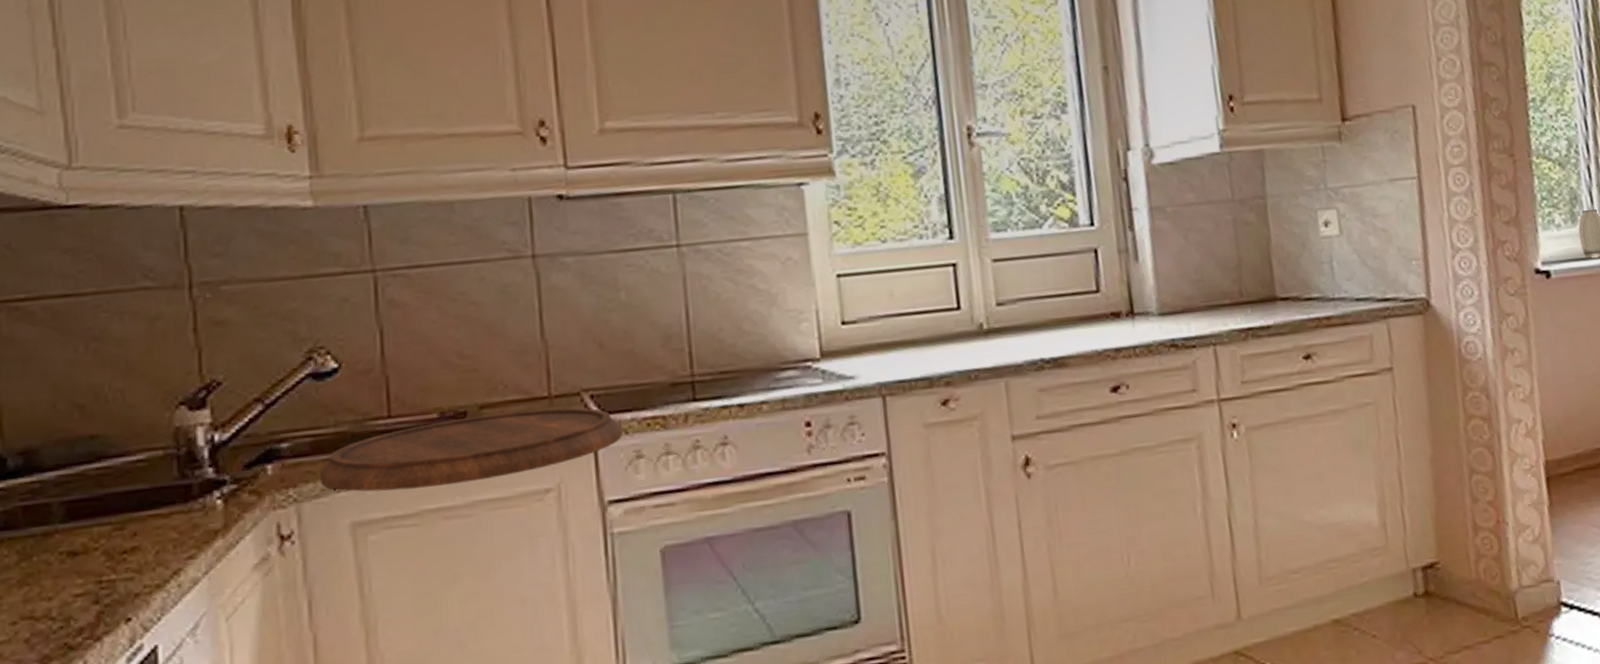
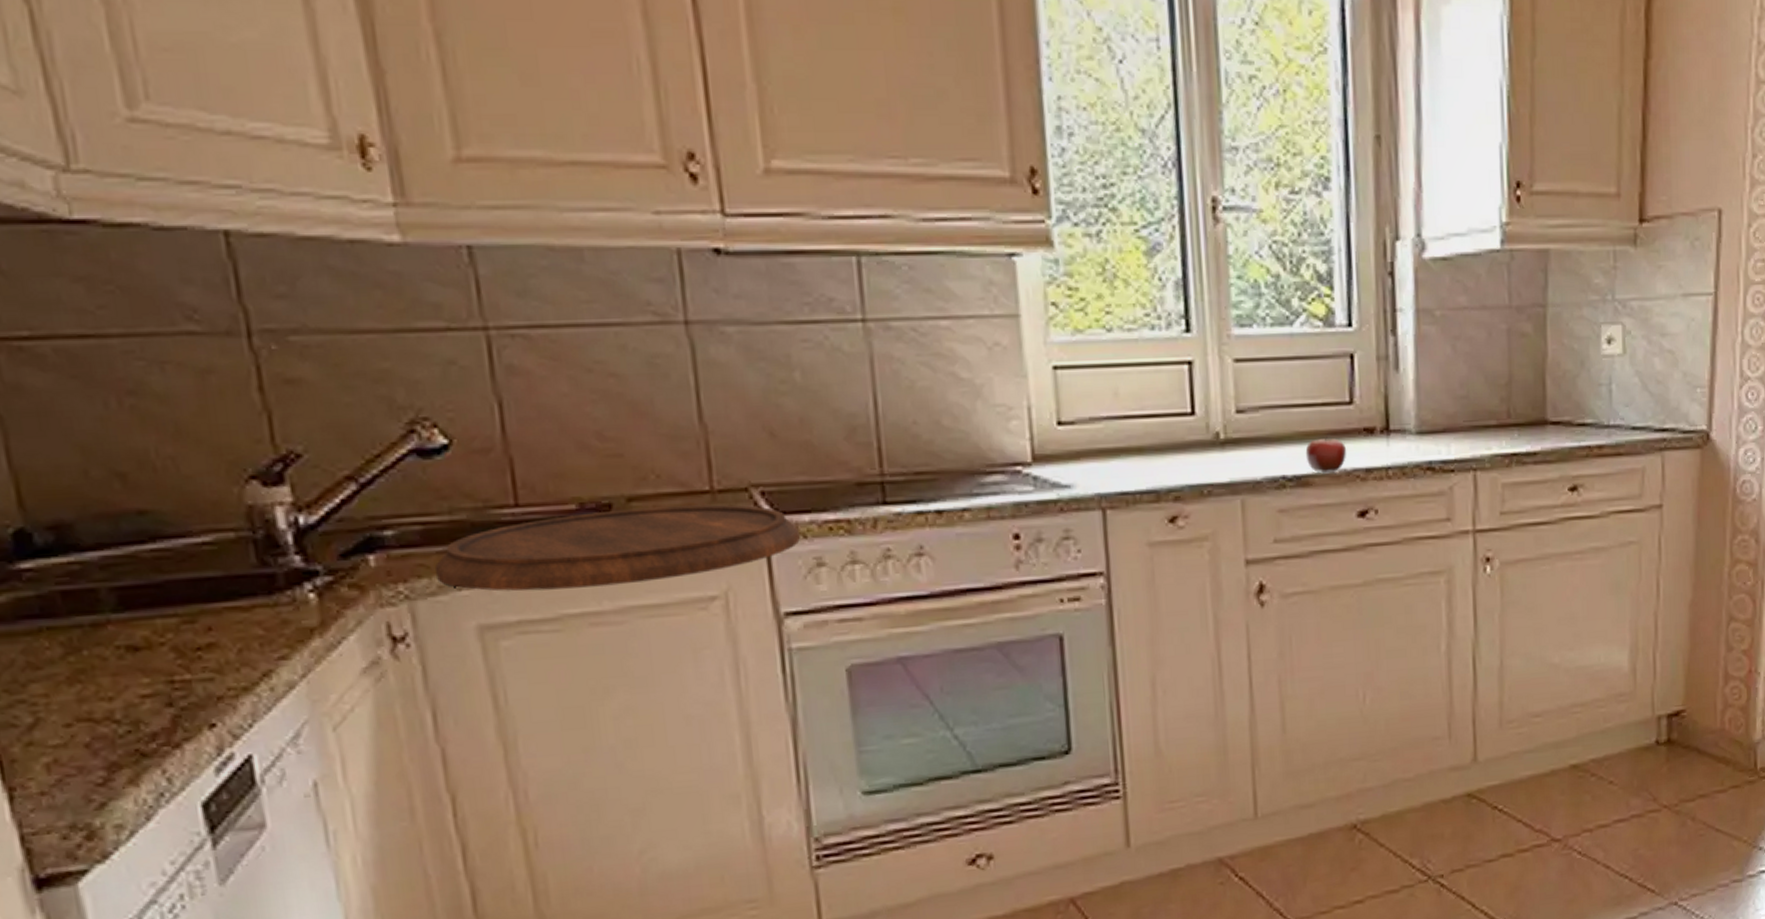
fruit: none [1060,319,1098,354] -> present [1305,433,1347,473]

